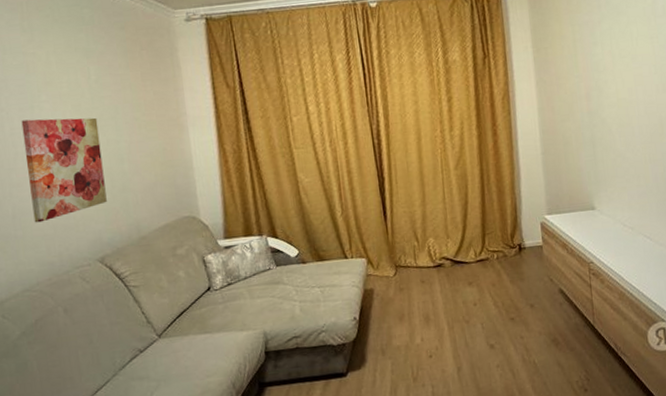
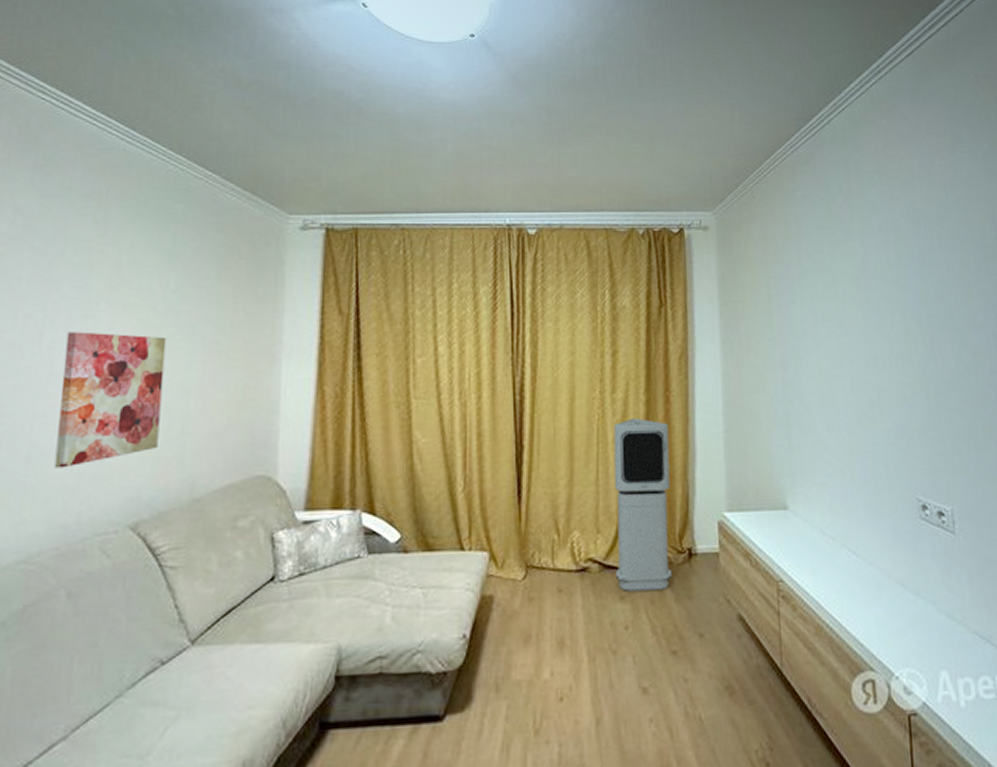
air purifier: none [453,149,508,279] -> present [613,418,673,591]

